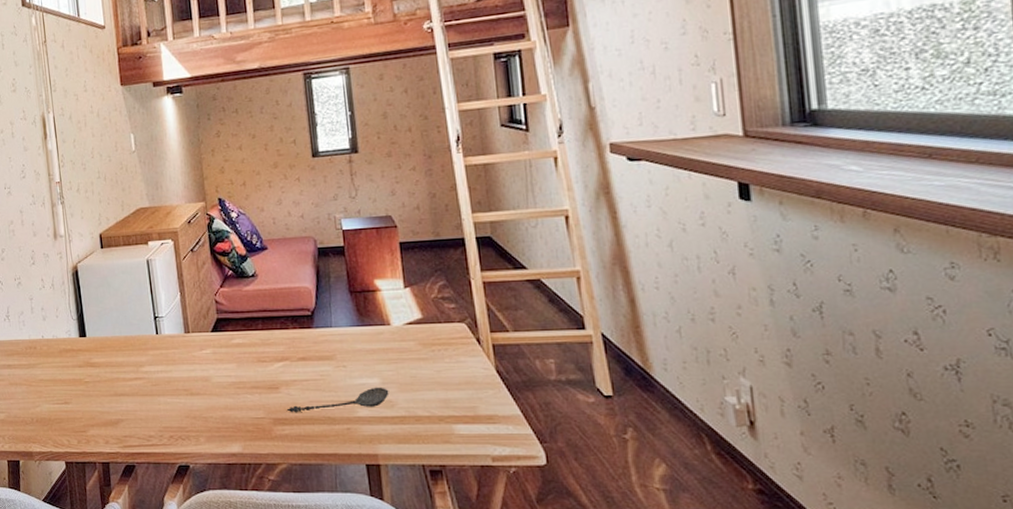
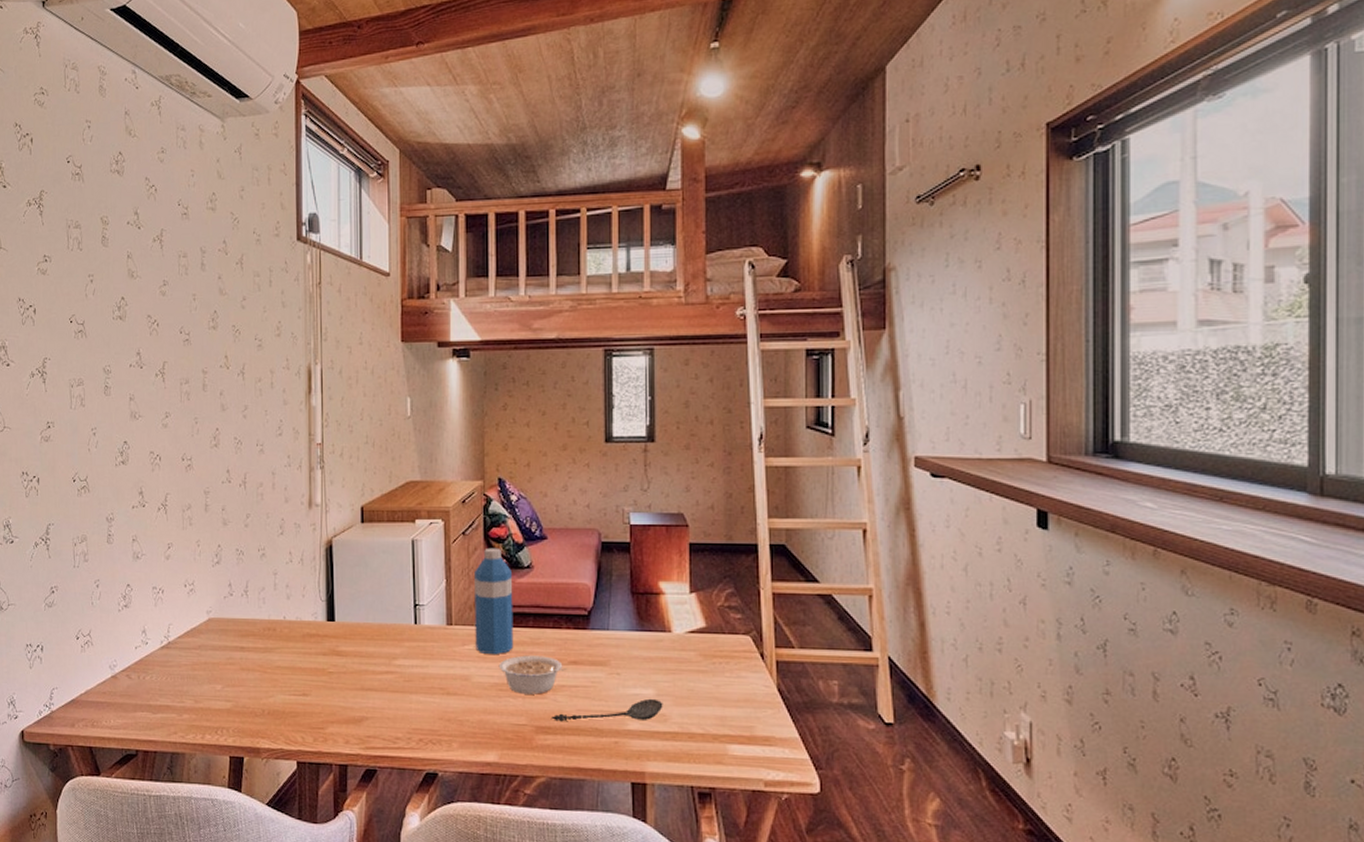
water bottle: none [205,261,247,356] -> present [474,547,514,654]
legume: none [234,354,297,390] -> present [498,655,568,695]

